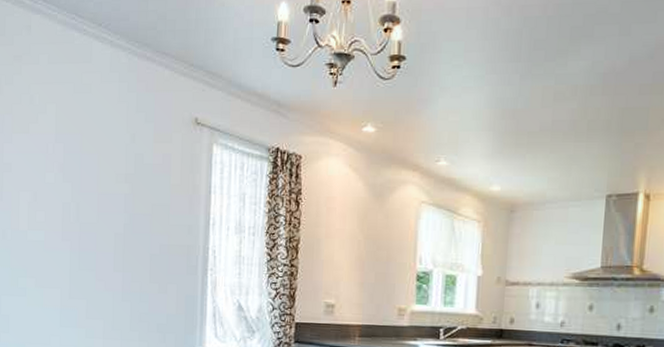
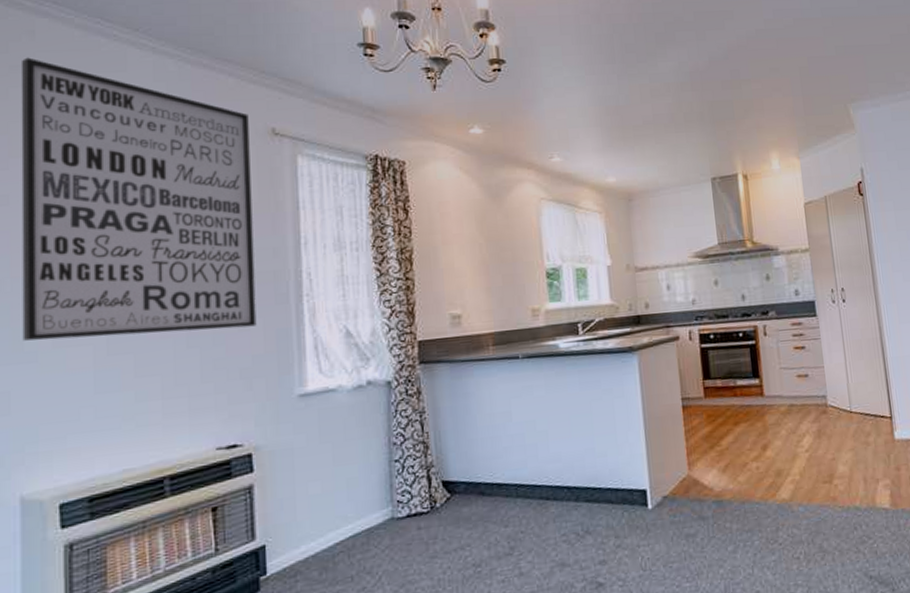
wall art: none [17,49,178,291] -> present [20,57,257,341]

